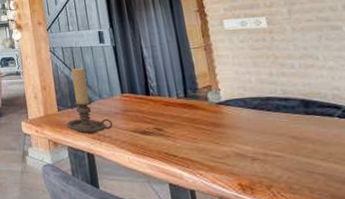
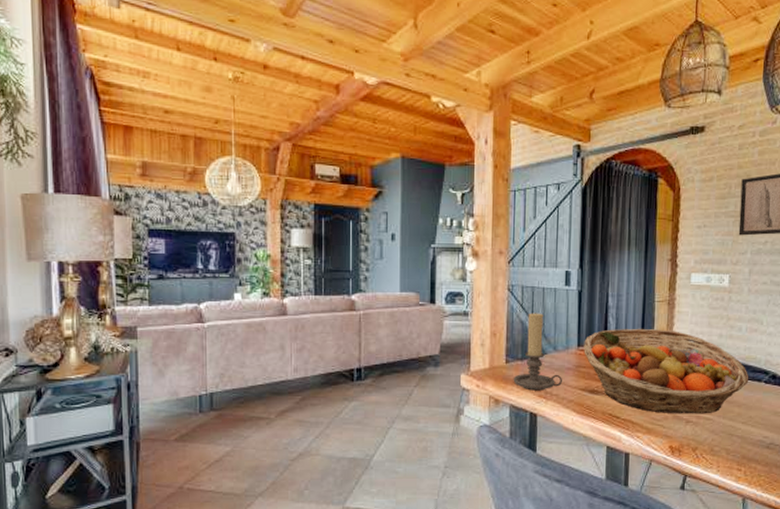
fruit basket: none [126,73,318,152] -> present [583,328,749,414]

